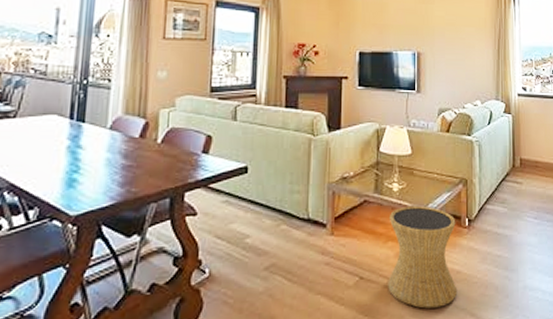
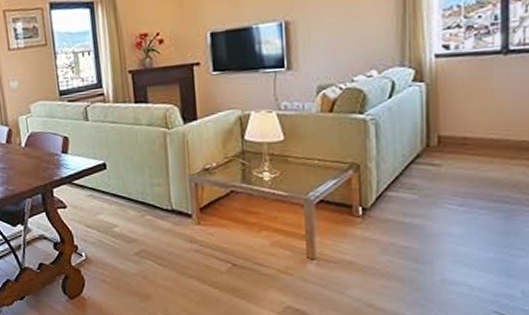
side table: present [388,206,458,309] -> none [261,194,350,296]

